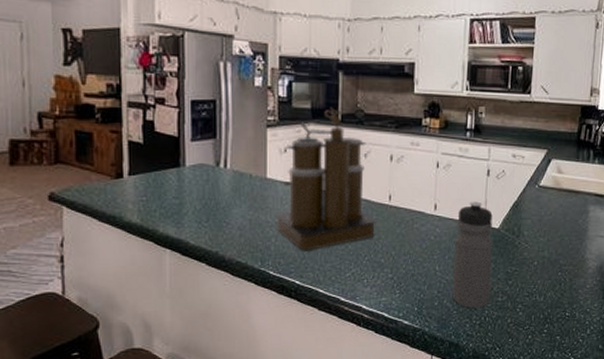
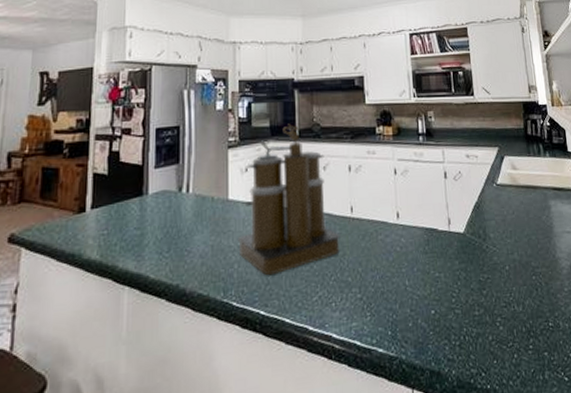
water bottle: present [452,201,493,309] -> none [421,205,466,327]

